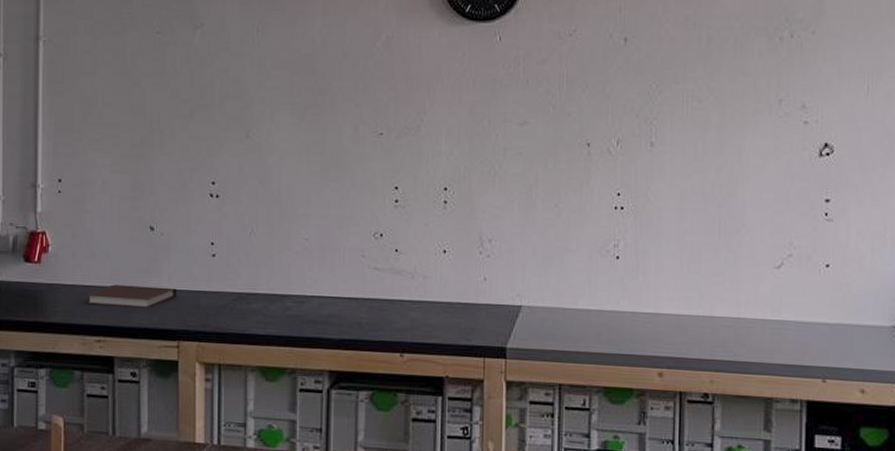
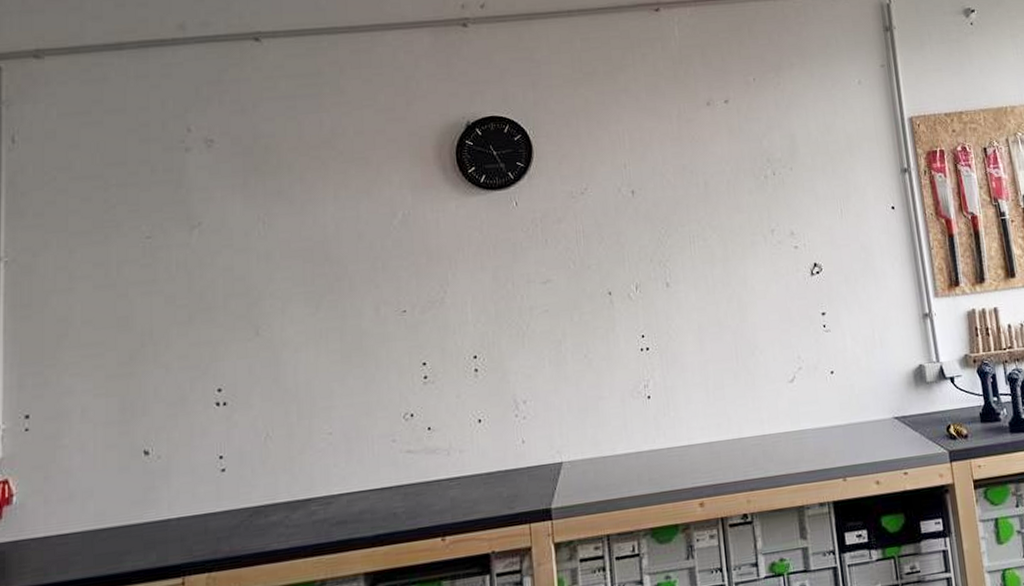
notebook: present [84,284,177,308] -> none [61,516,180,557]

